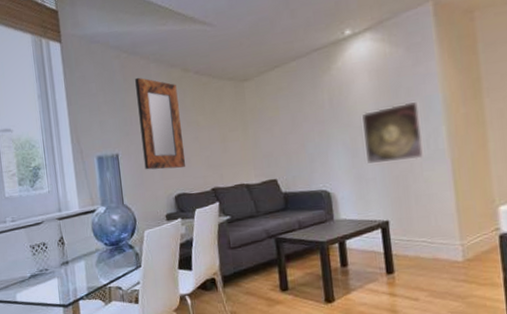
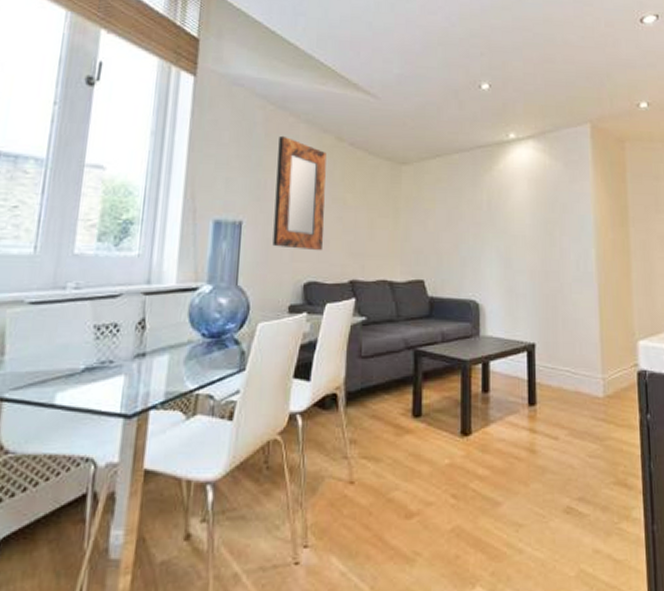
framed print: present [362,100,425,164] -> none [519,218,574,280]

